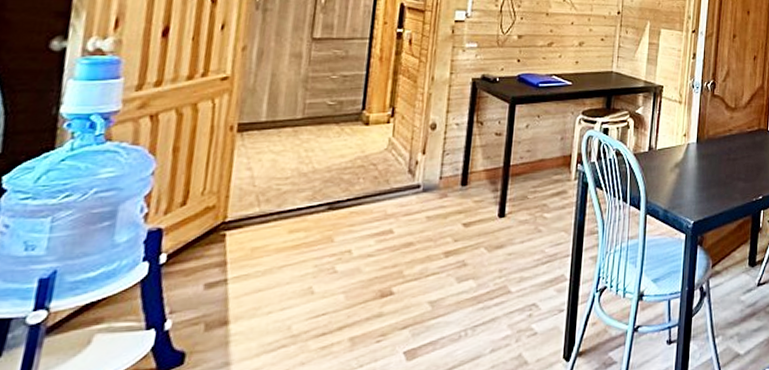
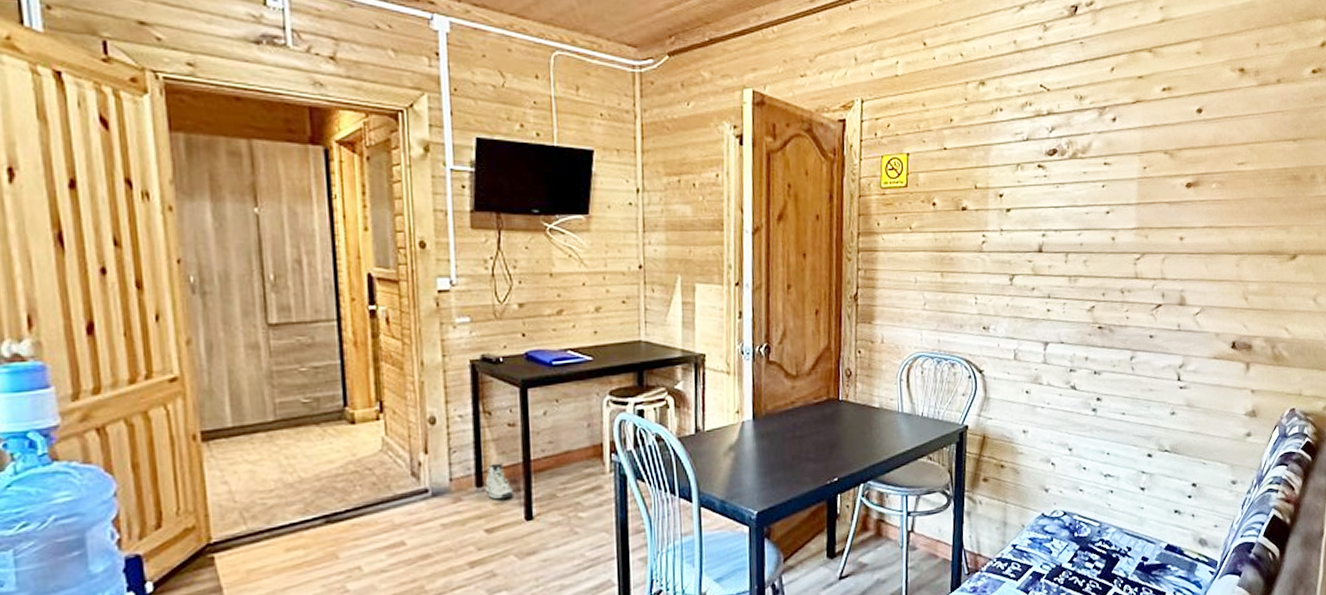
sneaker: none [468,166,493,198] -> present [485,463,514,500]

